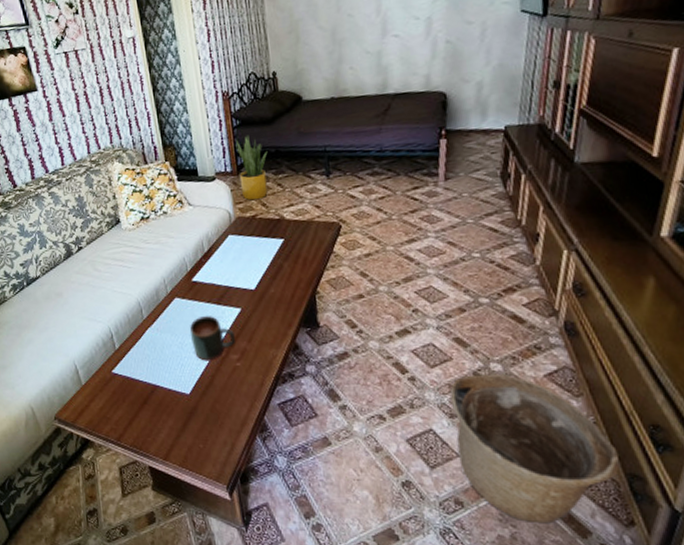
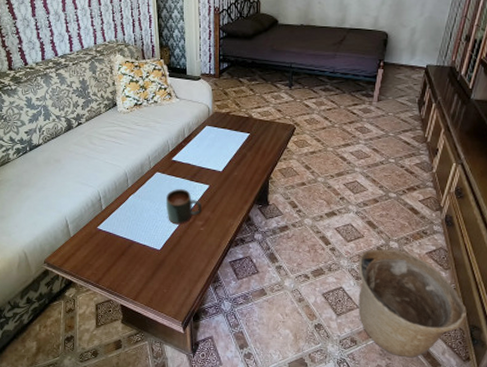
planter: present [235,136,268,201] -> none [220,47,245,100]

